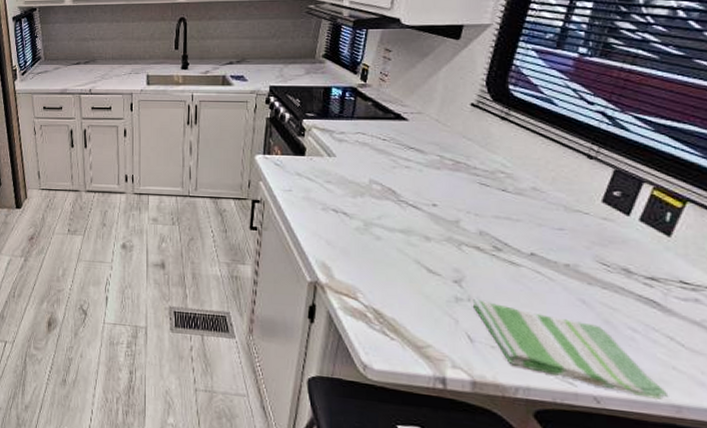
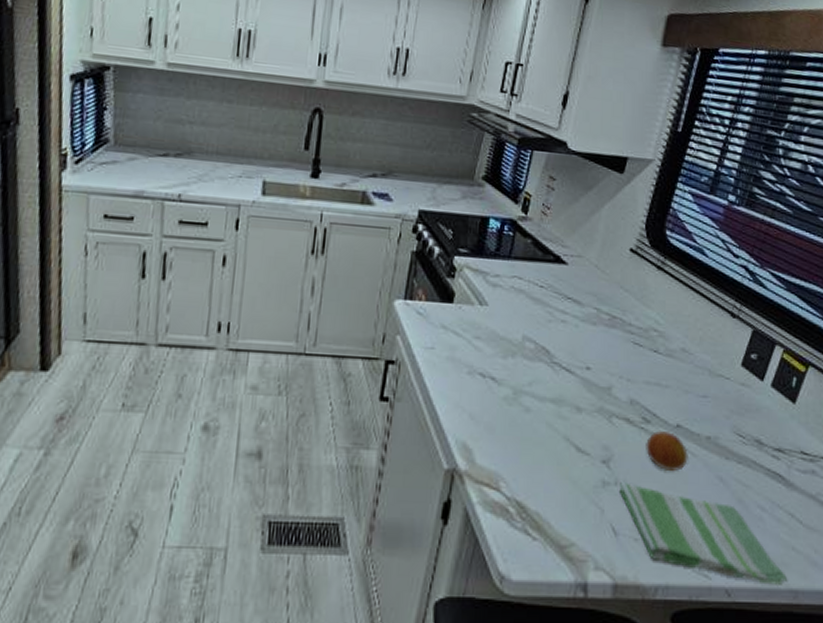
fruit: none [498,257,545,292] -> present [646,430,688,471]

